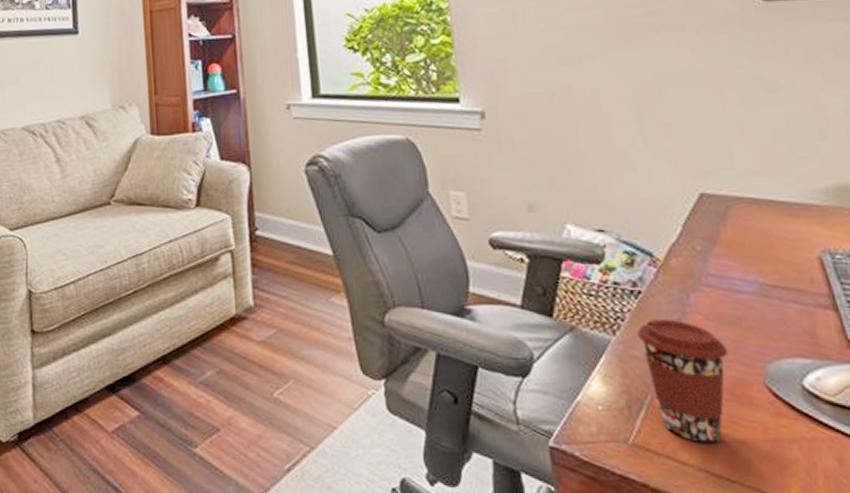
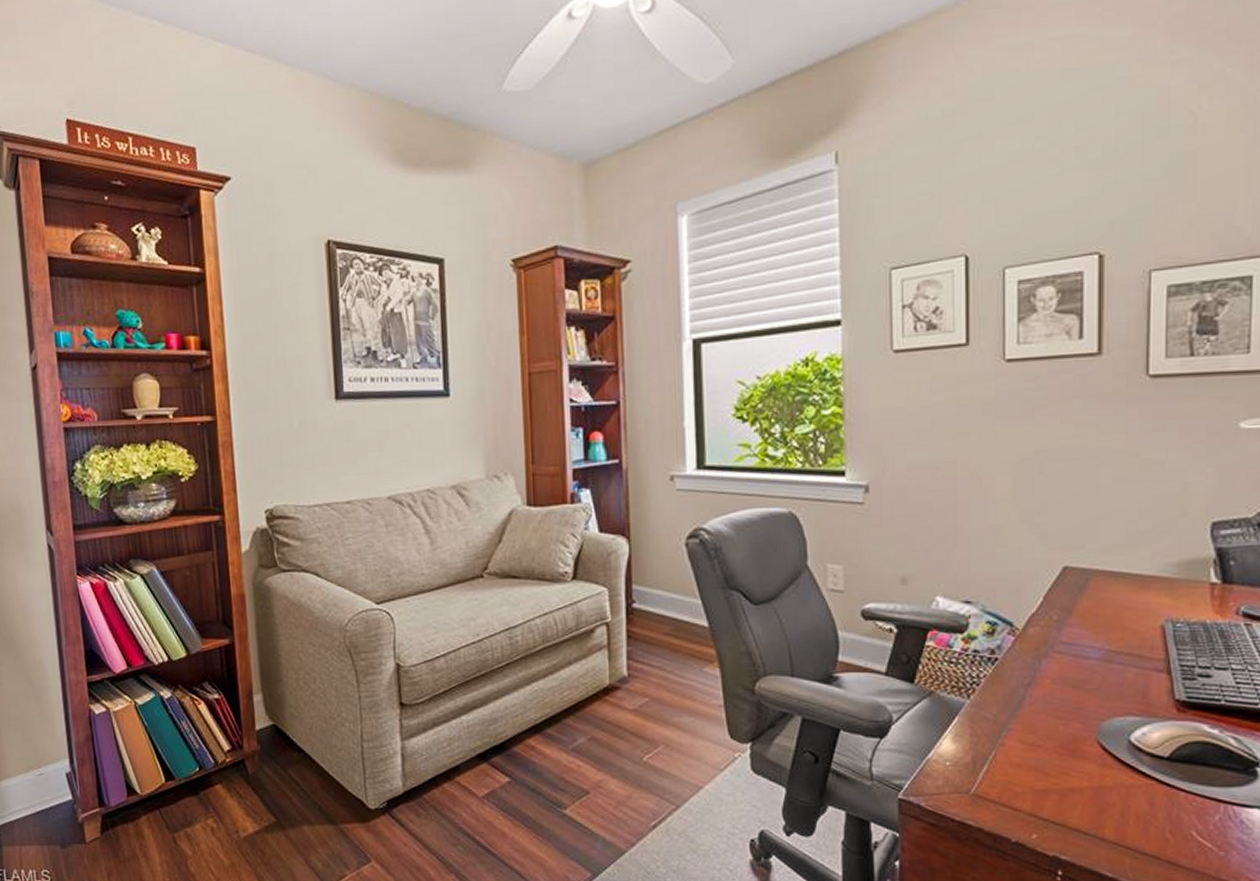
coffee cup: present [637,318,729,443] -> none [990,683,1069,791]

